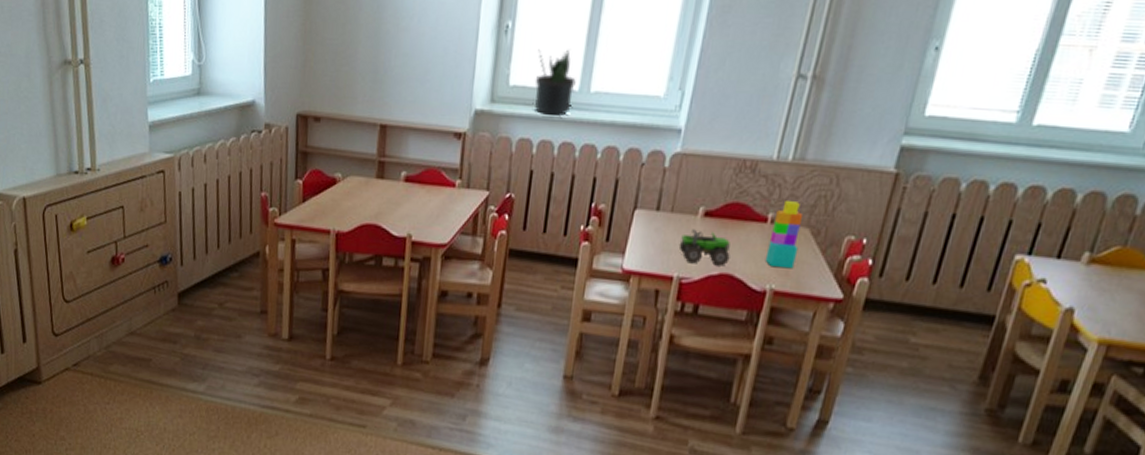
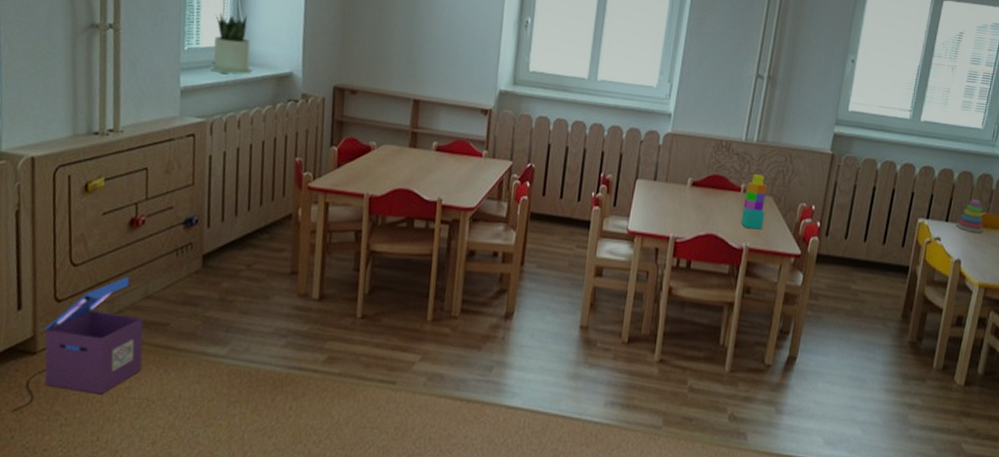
toy box: none [25,313,130,435] -> present [11,276,143,412]
planter: none [175,39,216,107] -> present [210,12,253,76]
planter: present [535,49,576,117] -> none [551,42,585,100]
toy truck: present [678,229,730,266] -> none [673,196,714,228]
stacking toy: none [1072,228,1117,274] -> present [956,198,983,233]

